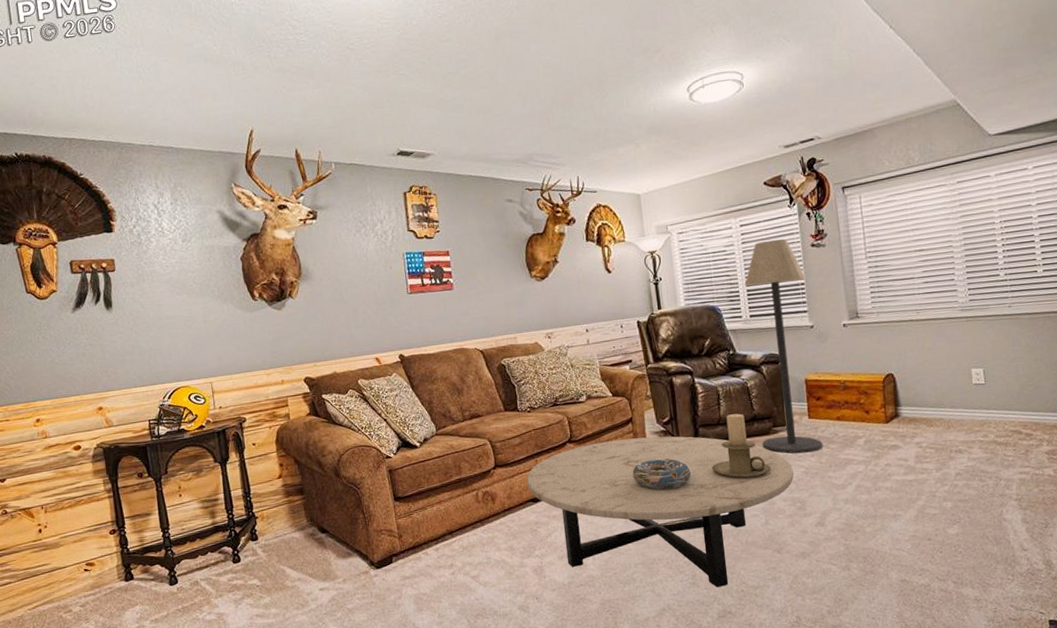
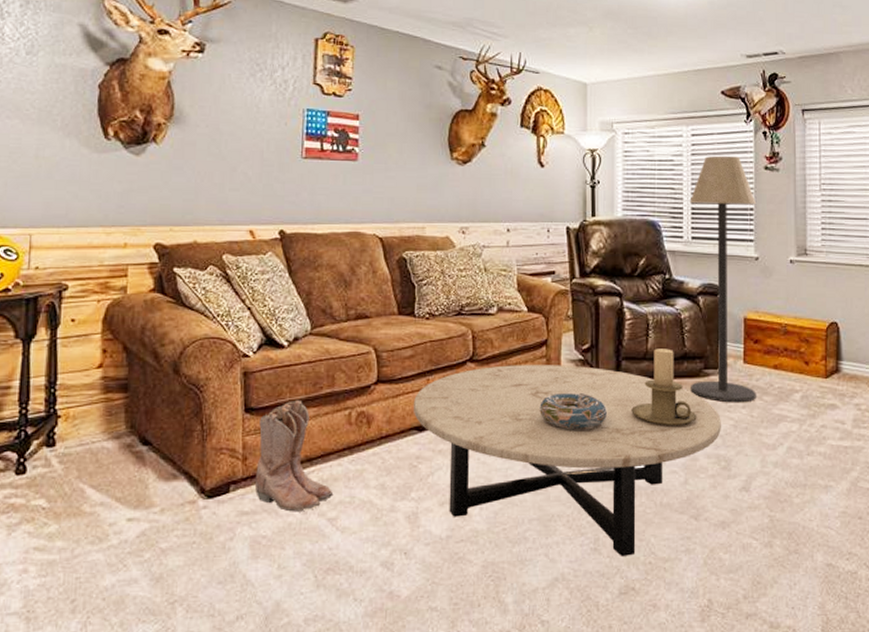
boots: none [407,487,474,574] -> present [254,399,334,512]

